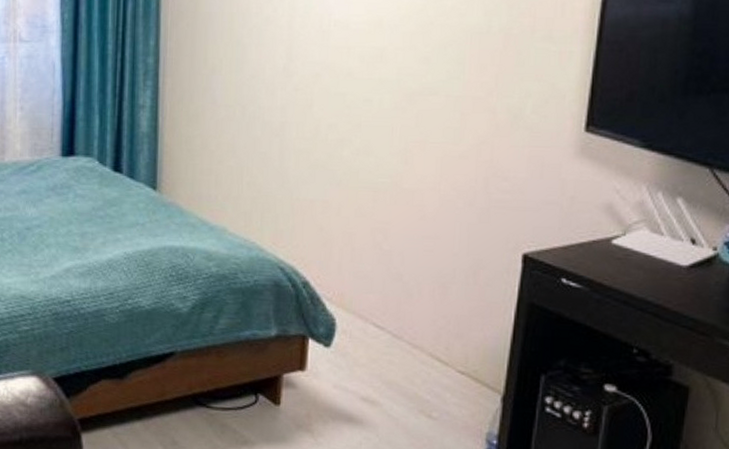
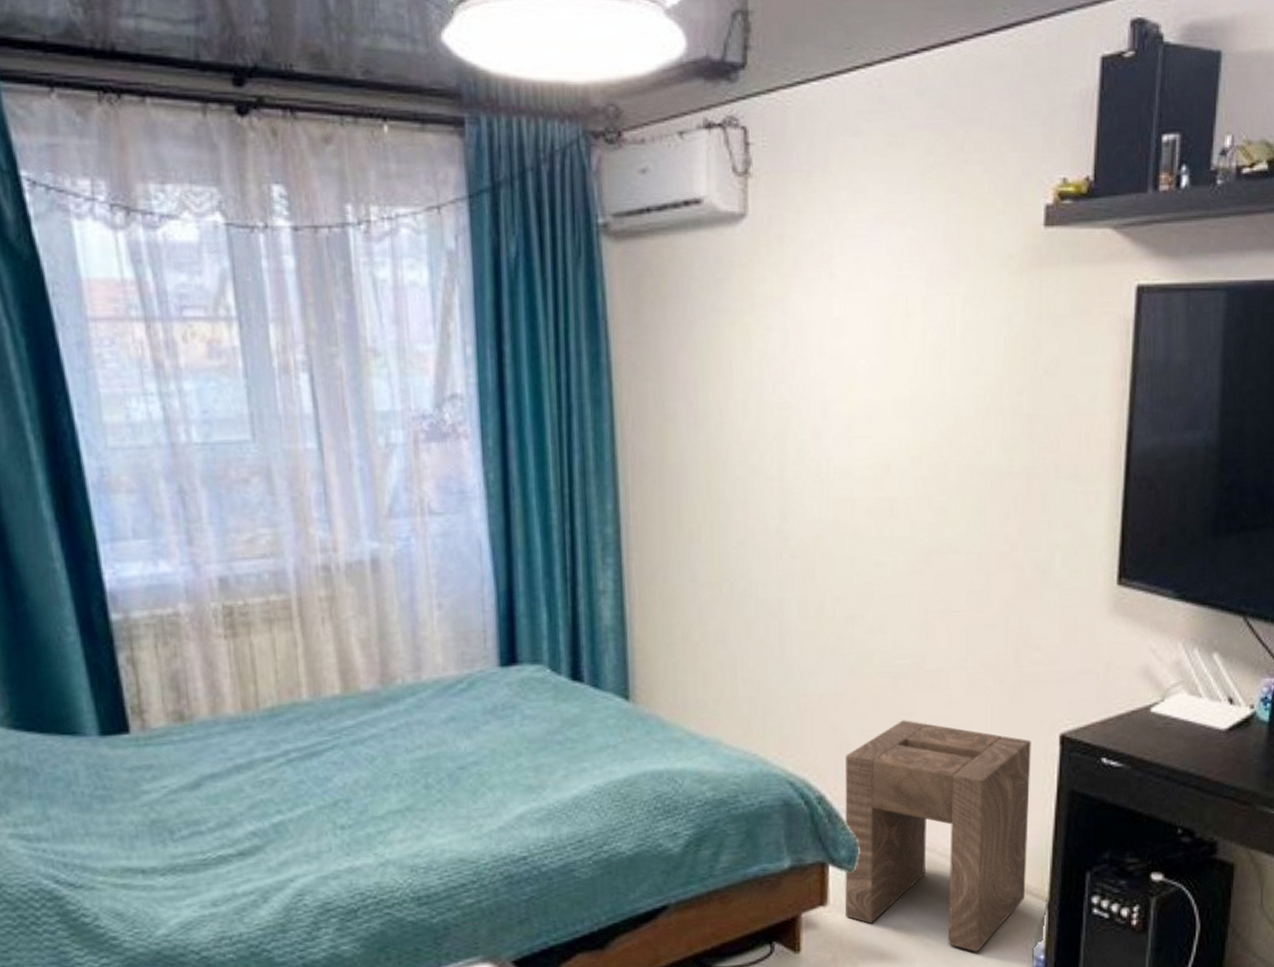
stool: none [319,228,495,429] -> present [844,720,1031,952]

